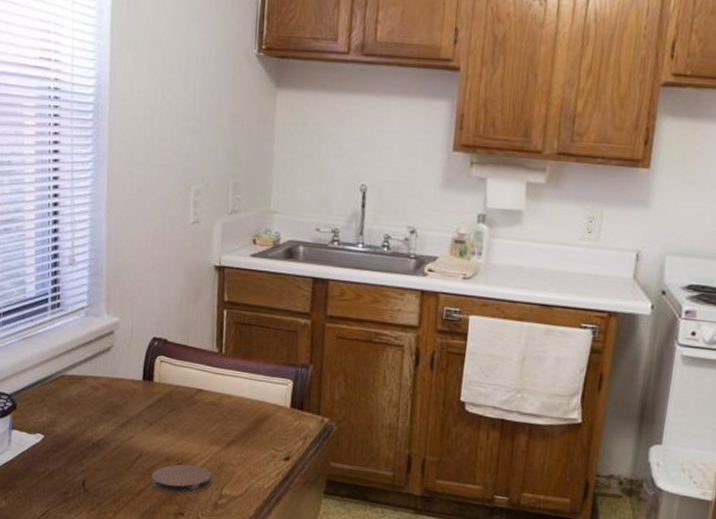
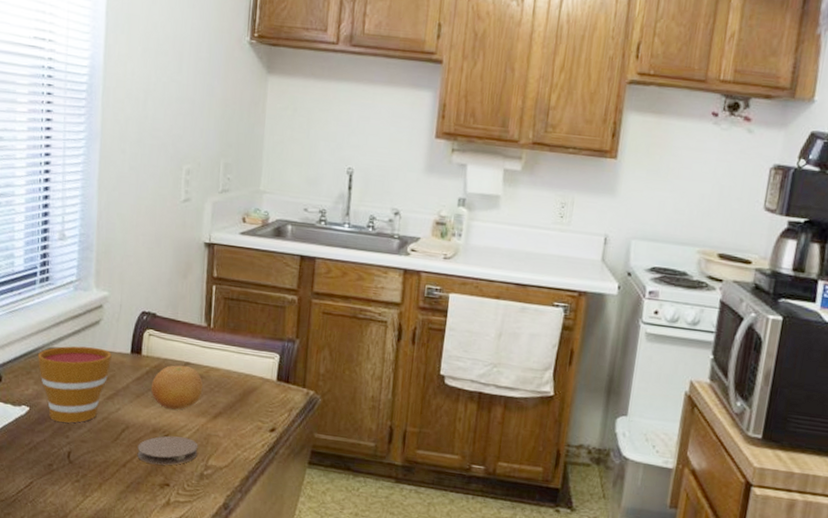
cup: none [50,373,124,451] -> present [37,346,112,423]
fruit: none [163,392,216,438] -> present [150,365,204,410]

